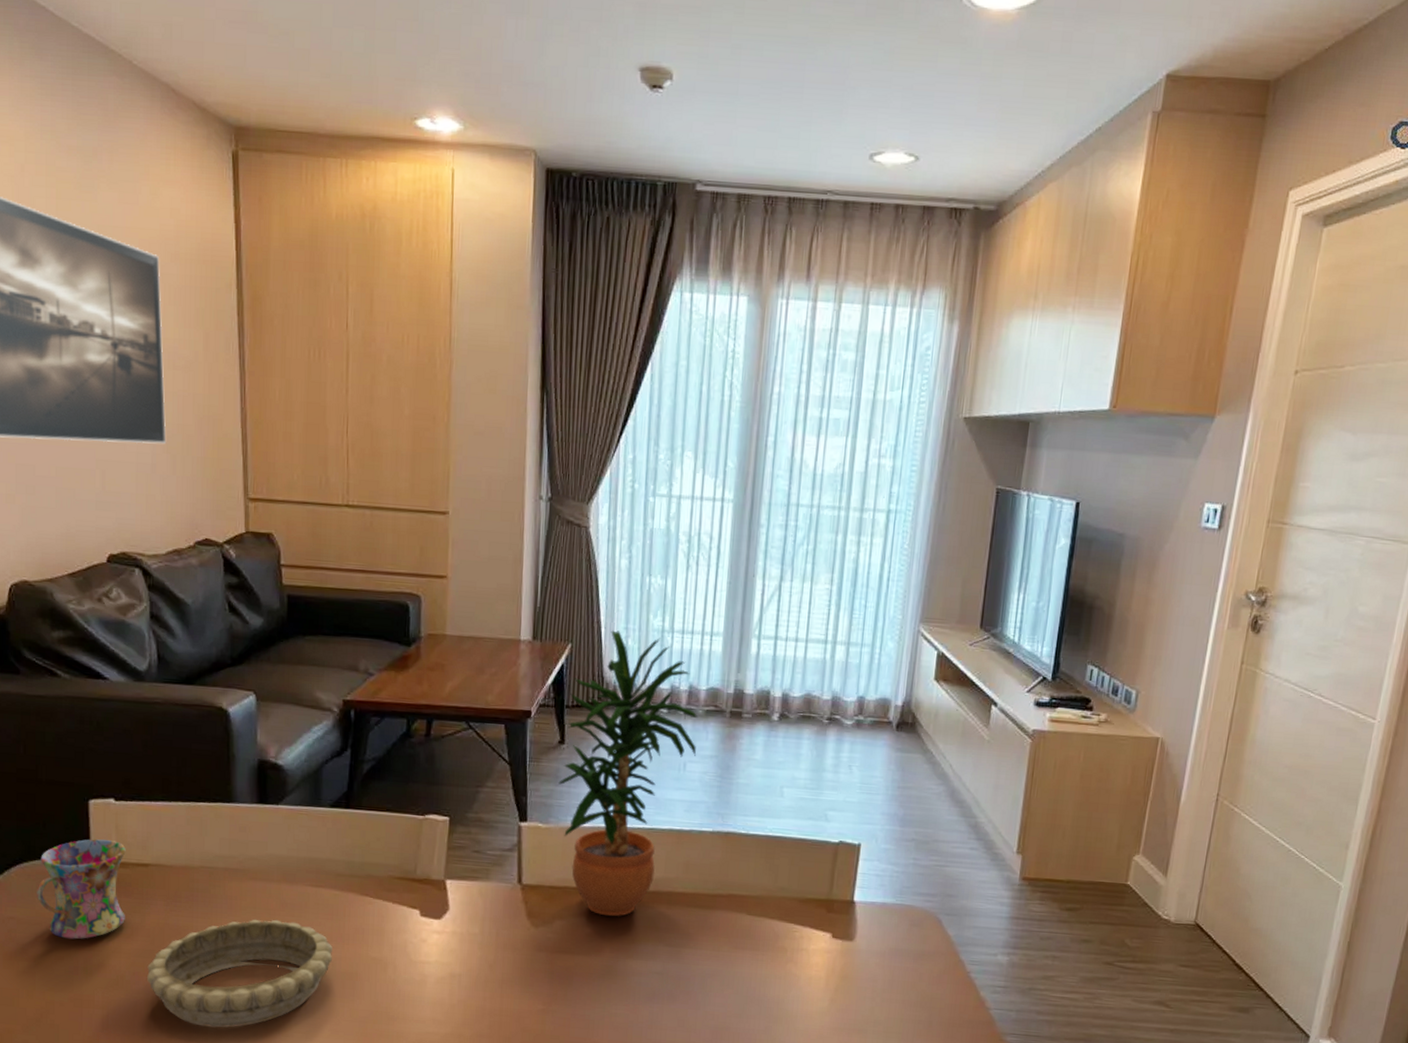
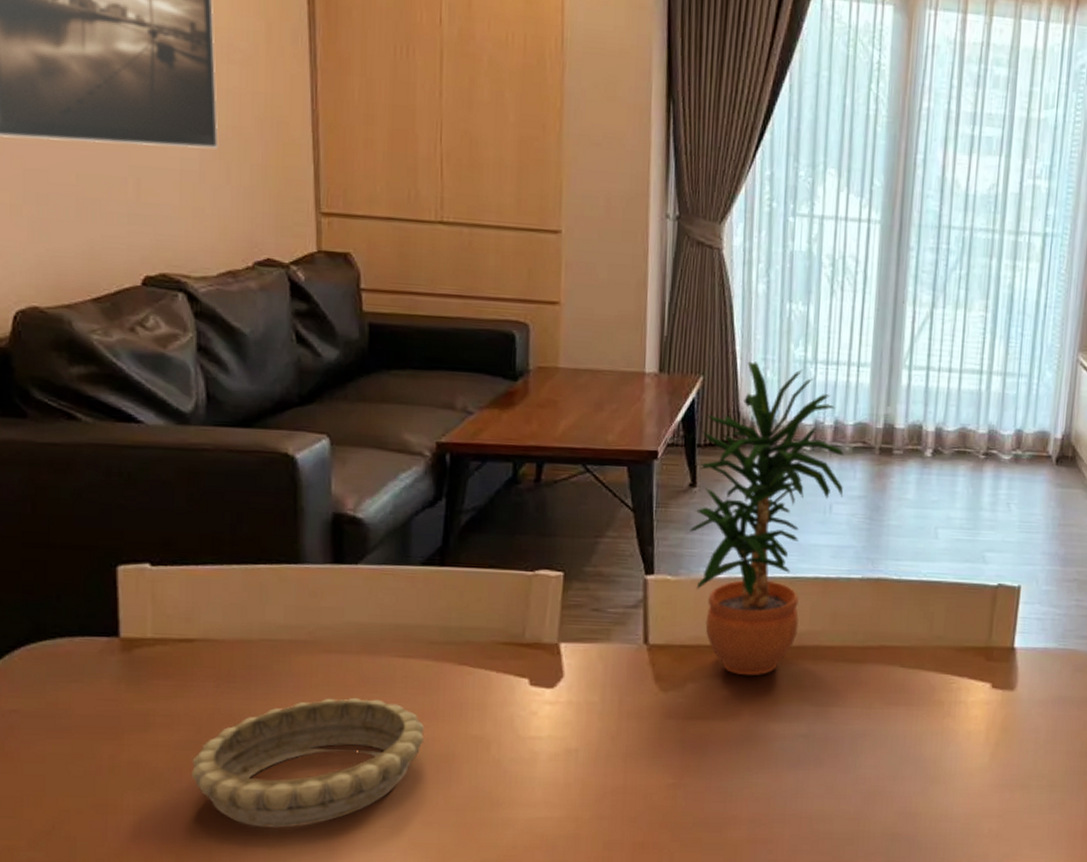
mug: present [36,839,126,940] -> none [46,612,165,733]

